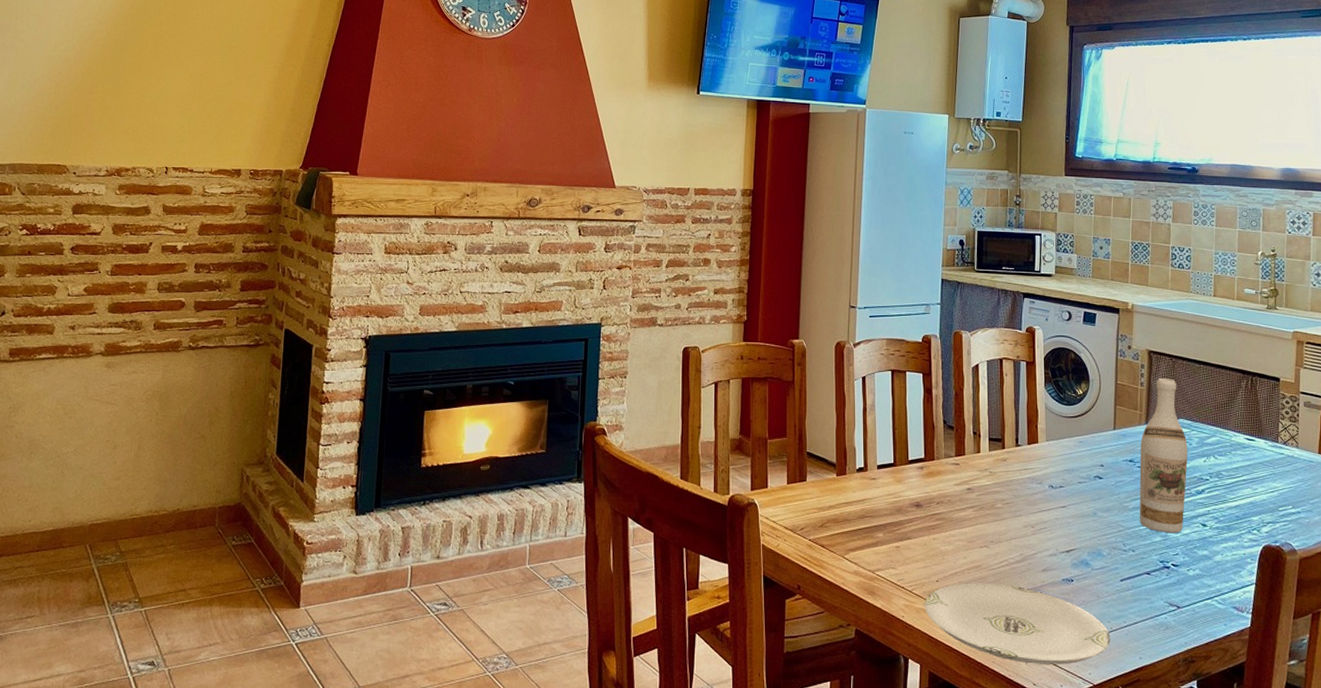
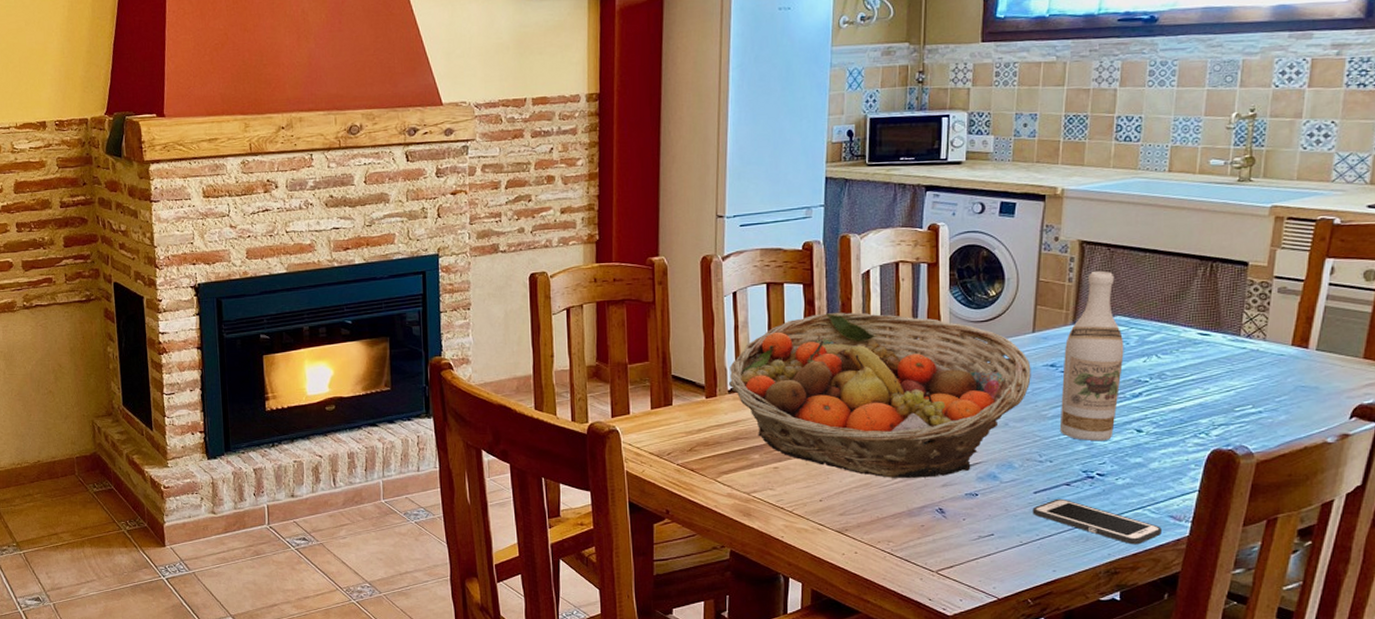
fruit basket: none [858,401,1114,563] -> present [729,312,1031,479]
plate: present [925,583,1111,665] -> none [807,500,1020,580]
cell phone: none [1120,587,1228,634] -> present [1032,498,1162,545]

